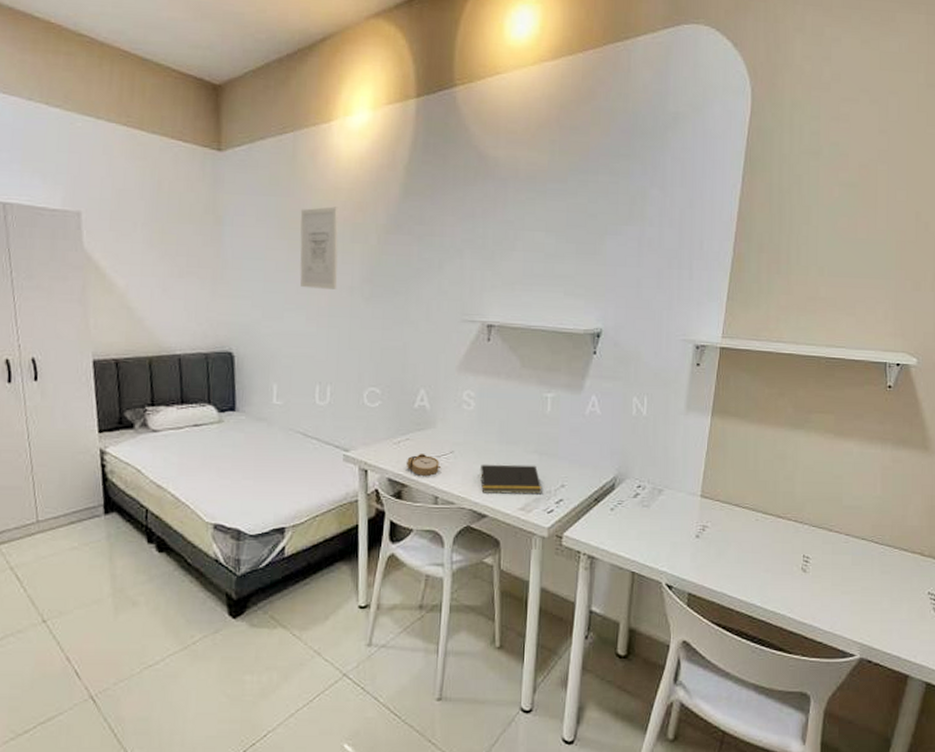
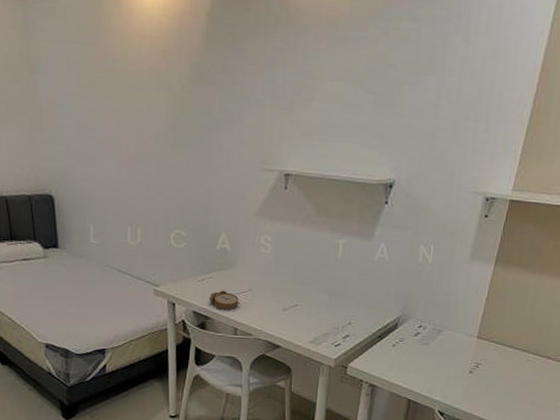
wall art: present [300,206,339,289] -> none [107,55,145,137]
notepad: present [479,464,542,495] -> none [274,302,331,330]

